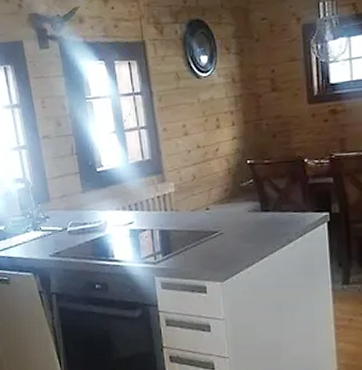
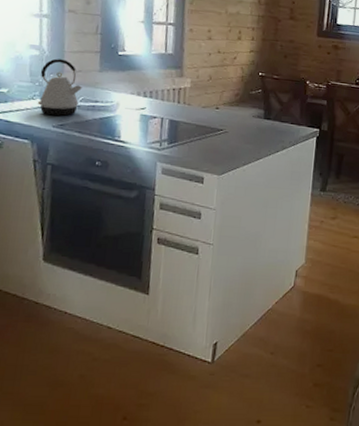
kettle: none [29,187,69,245] -> present [37,58,82,116]

